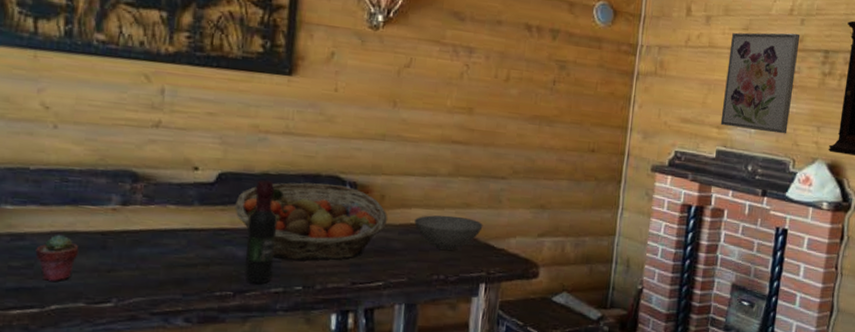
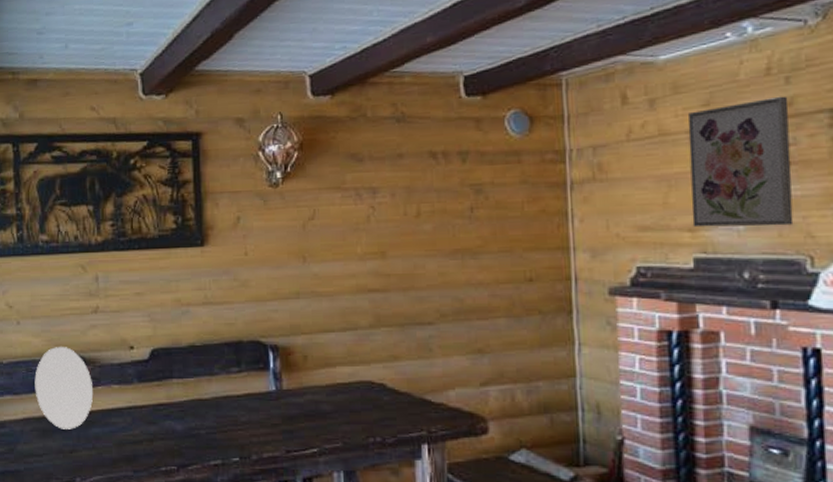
potted succulent: present [35,234,79,282] -> none [14,420,46,465]
plate: none [69,158,144,248] -> present [34,347,93,430]
fruit basket: present [235,182,388,261] -> none [169,349,314,430]
wine bottle: present [244,180,278,285] -> none [181,352,210,458]
bowl: present [414,215,483,251] -> none [341,371,416,410]

